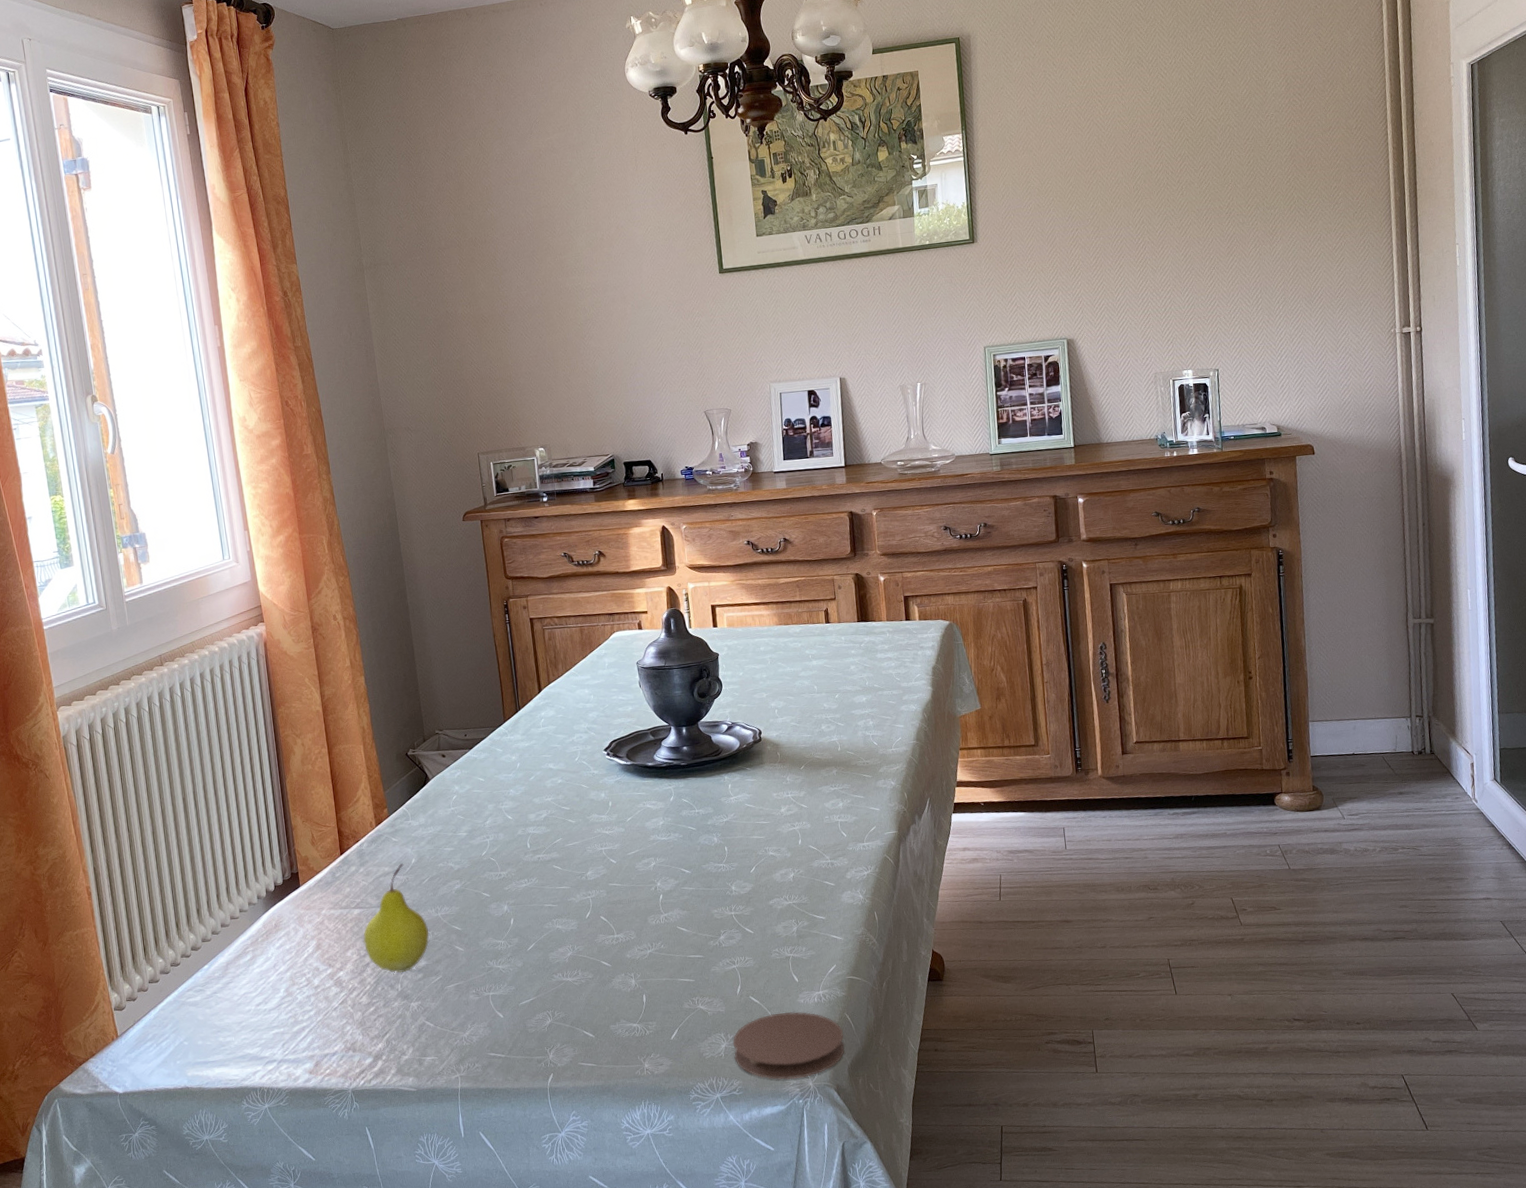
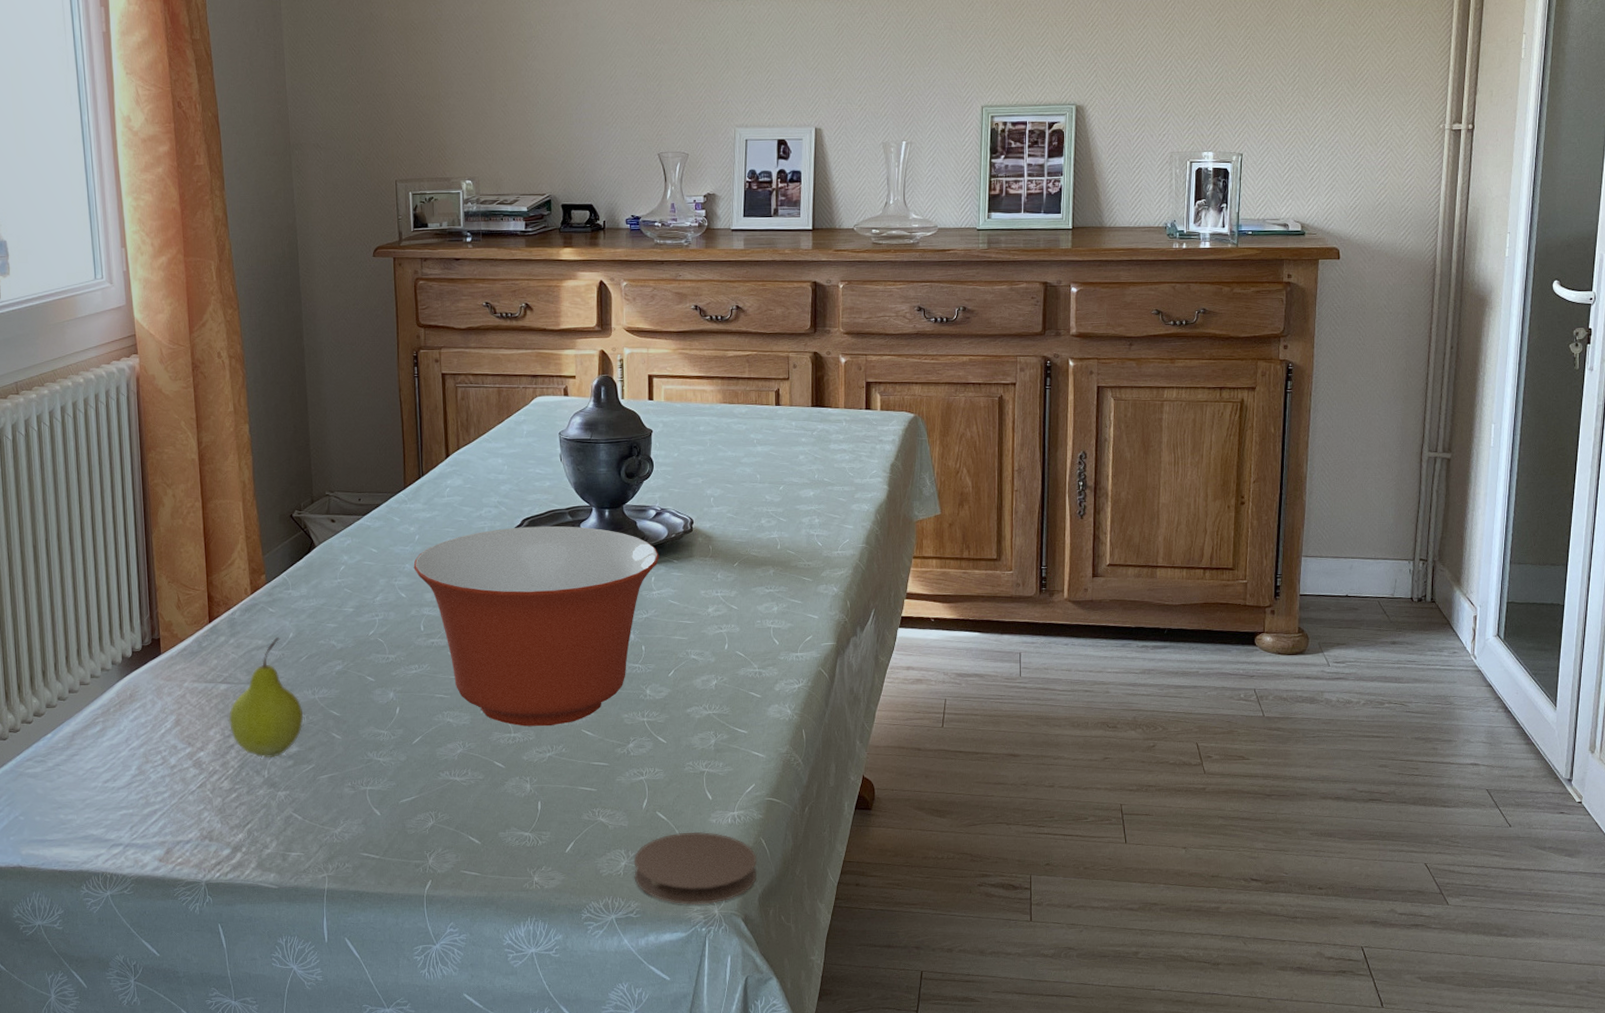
mixing bowl: none [517,744,734,928] -> present [413,526,659,726]

